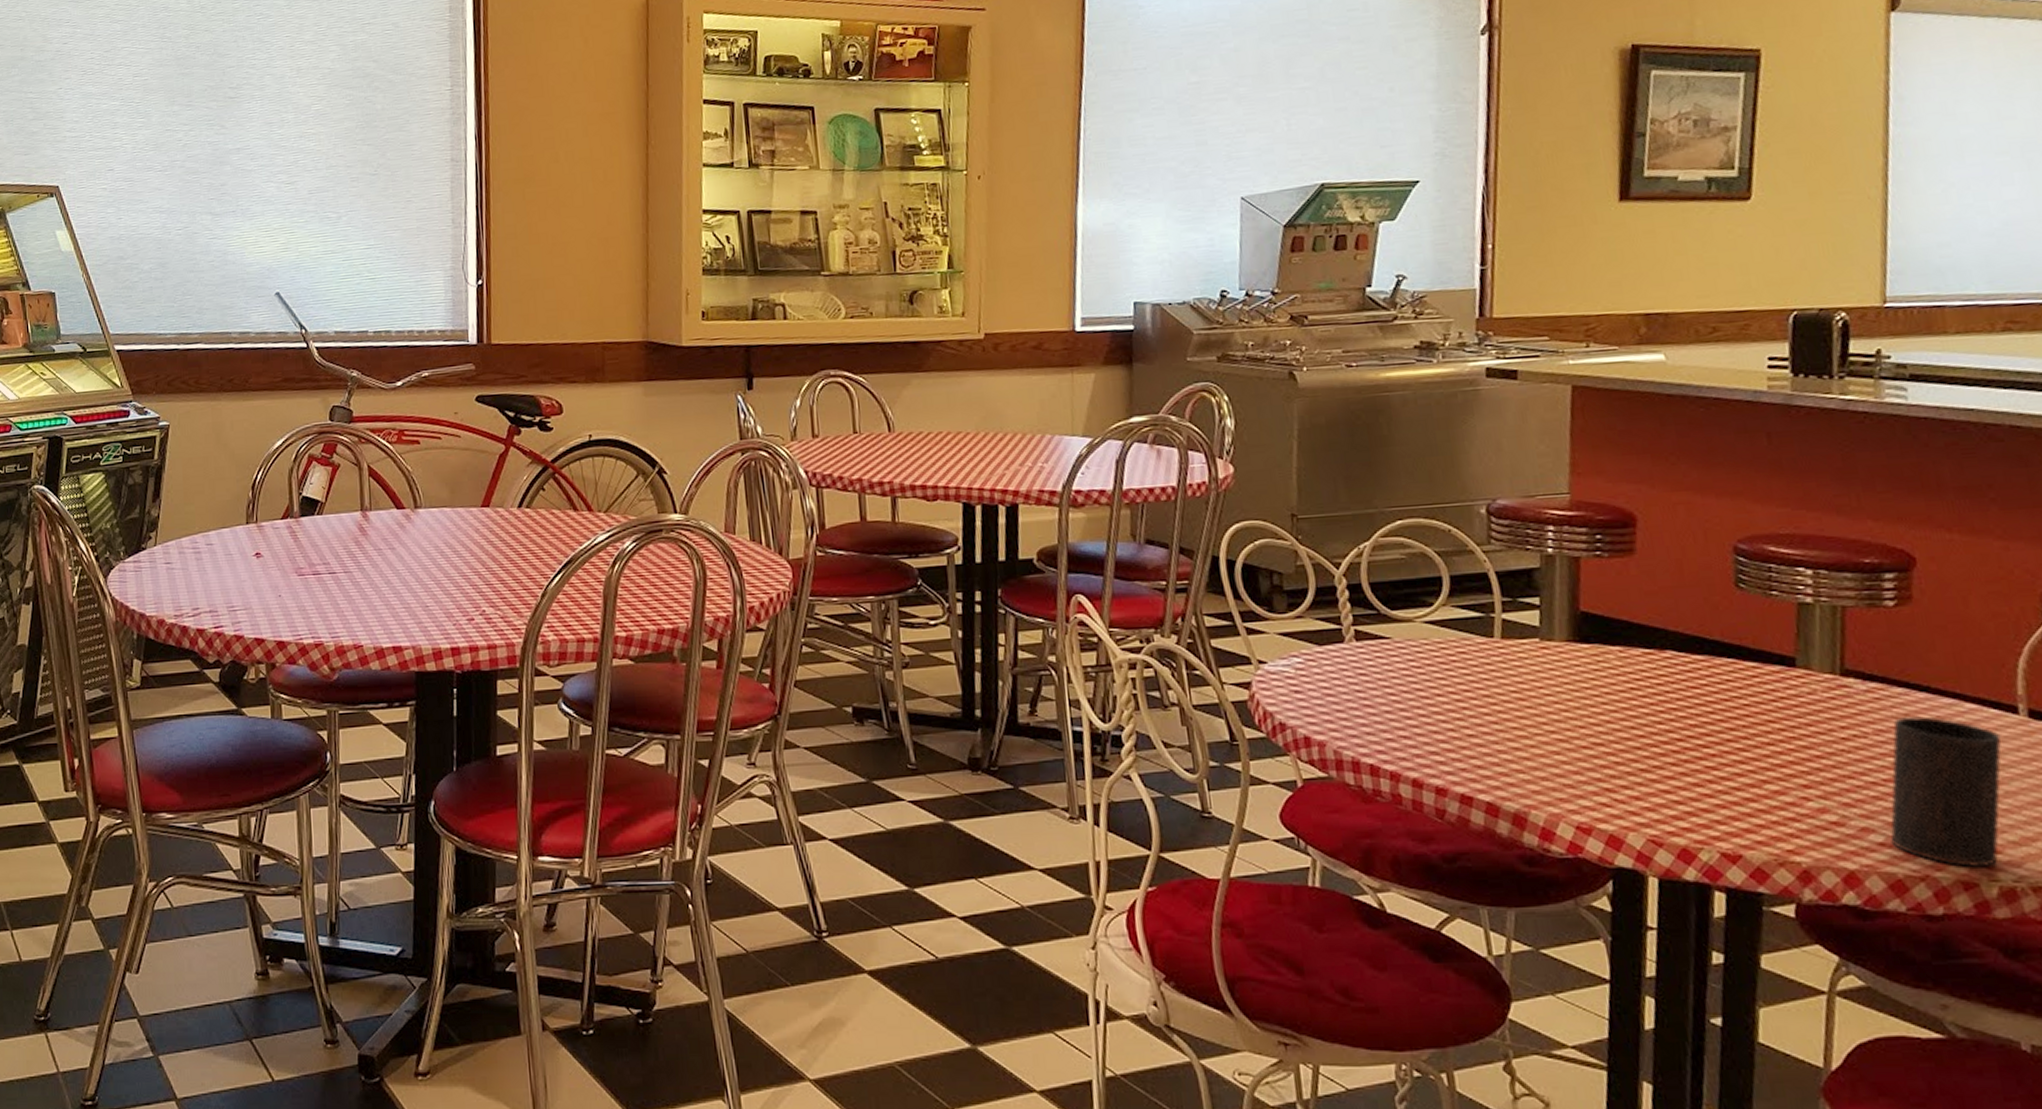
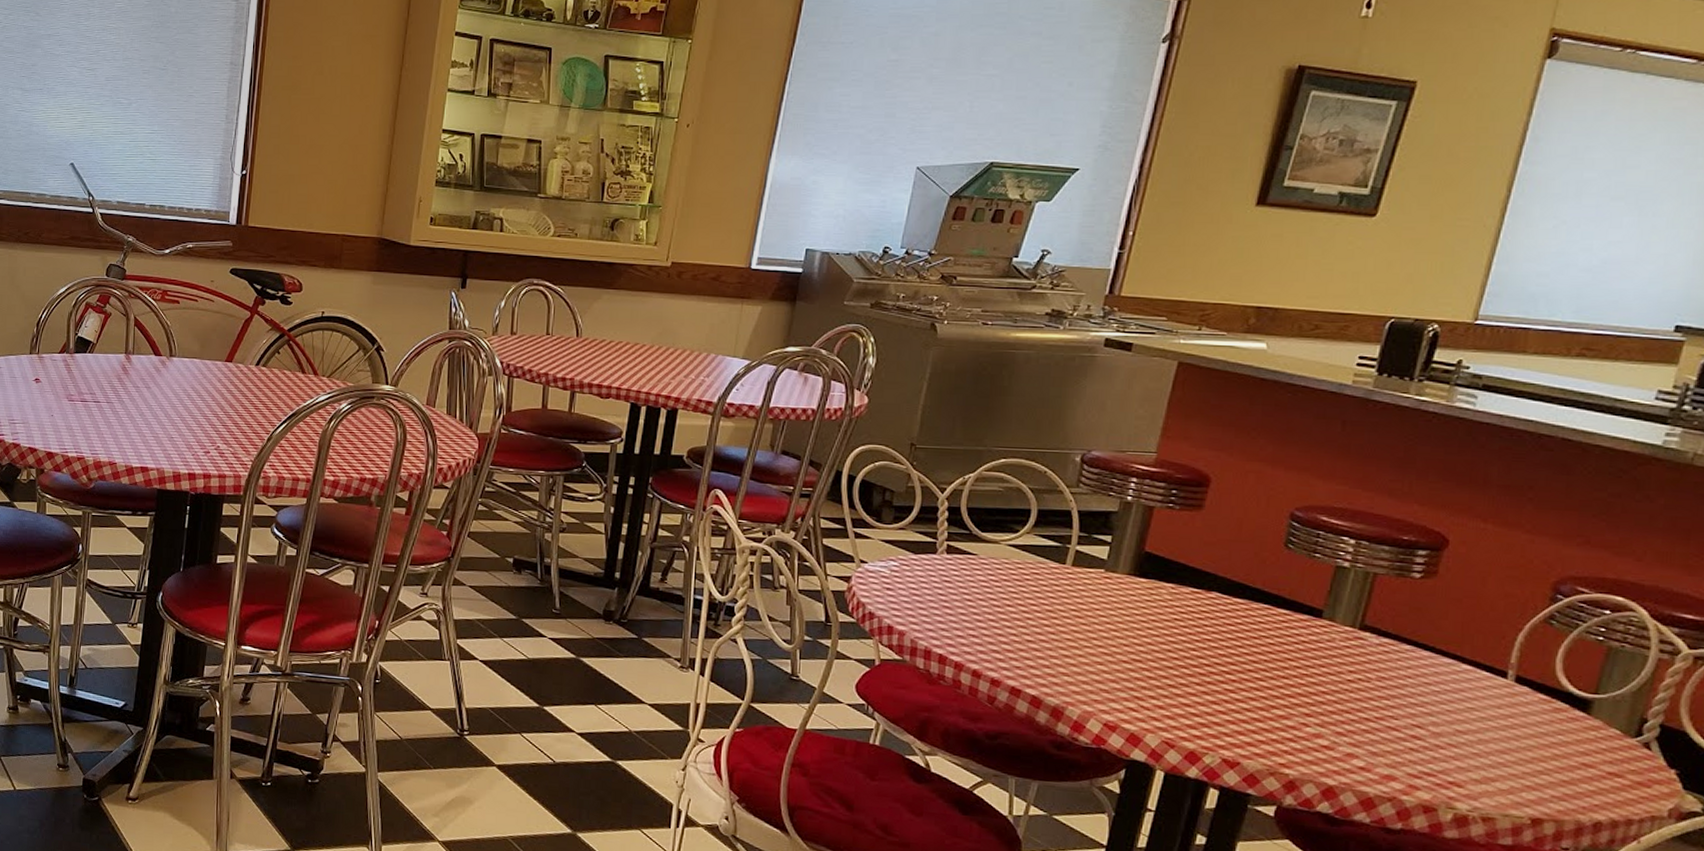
cup: present [1890,715,2001,868] -> none [1370,668,1487,797]

